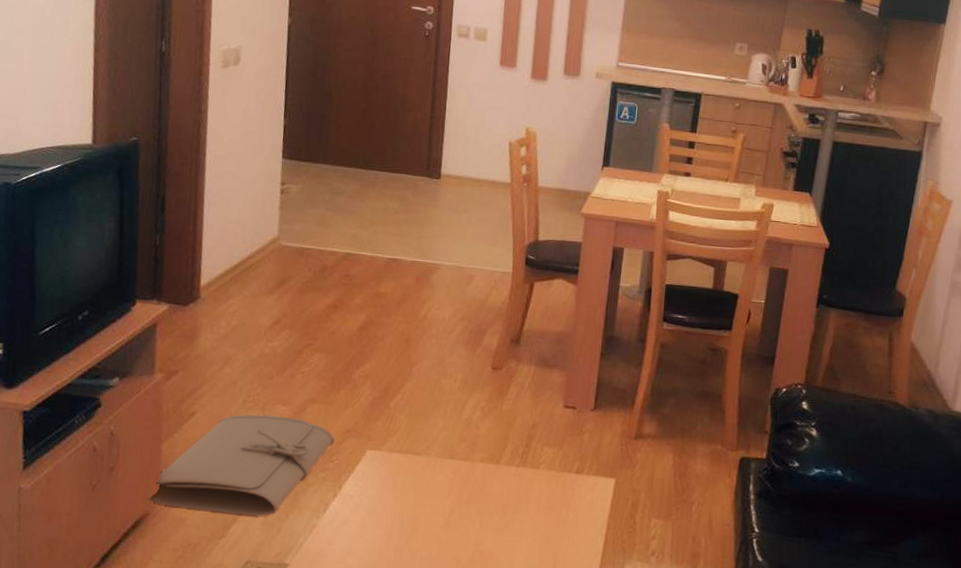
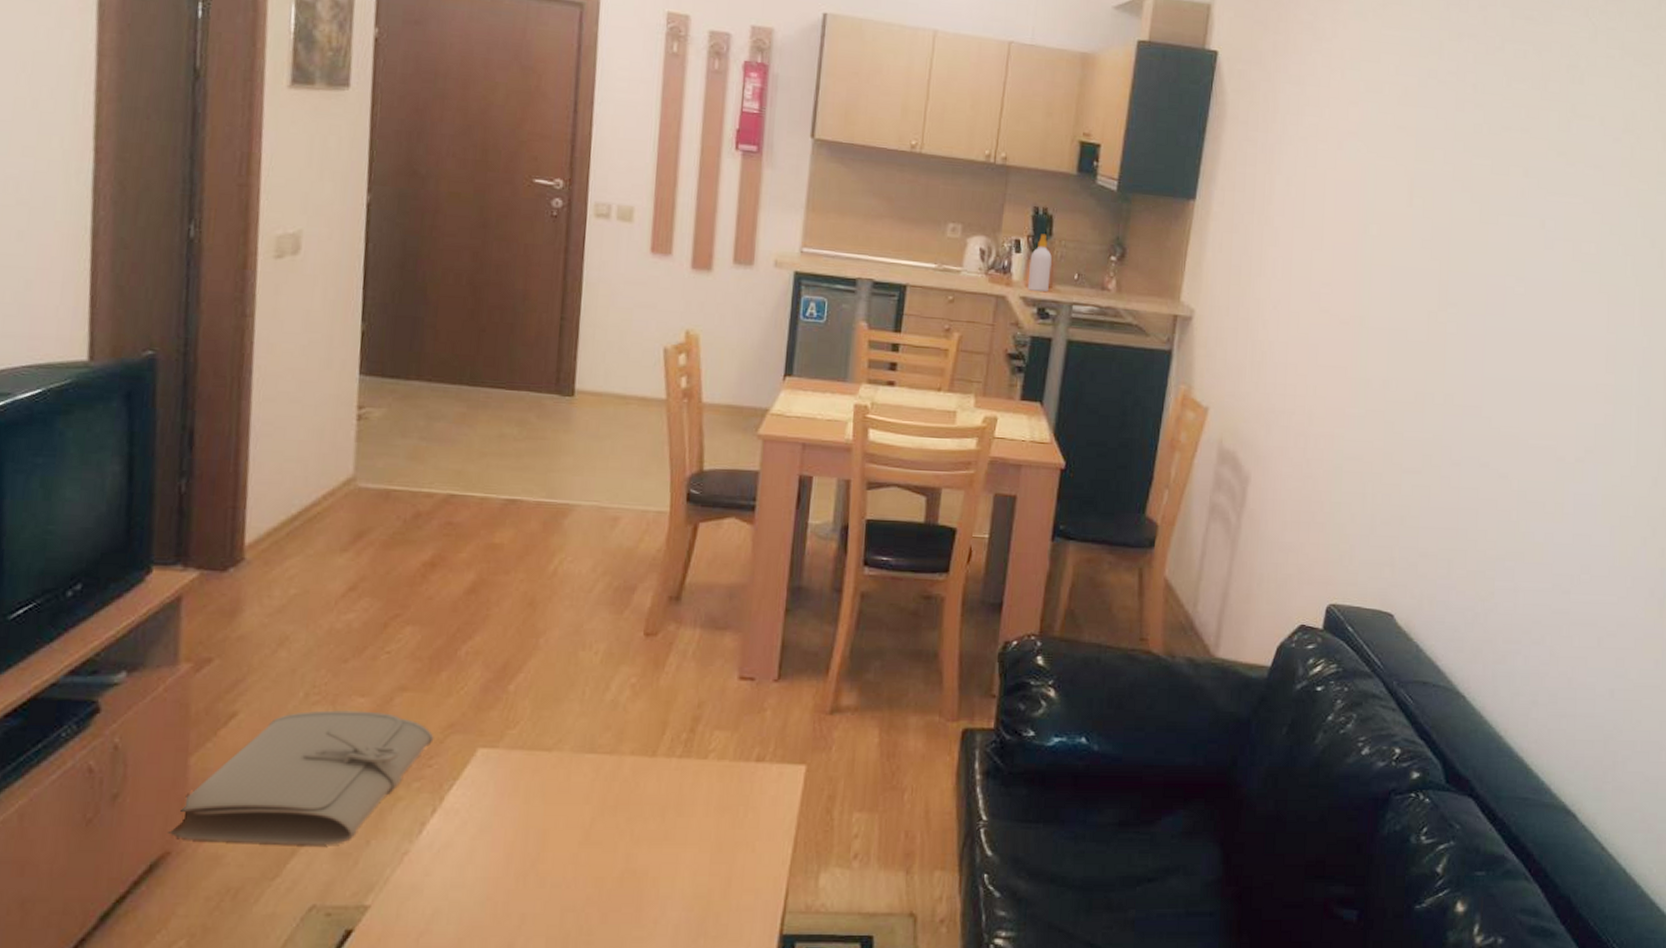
soap bottle: none [800,52,822,102] -> present [1027,234,1052,293]

